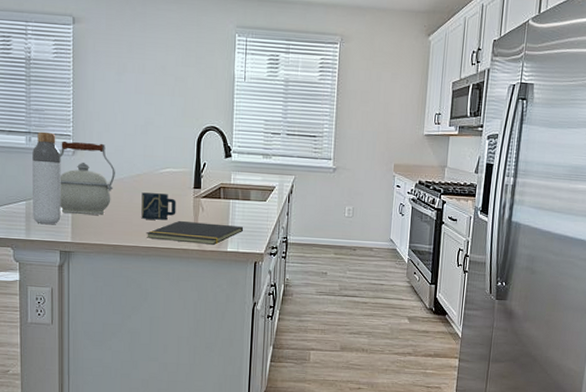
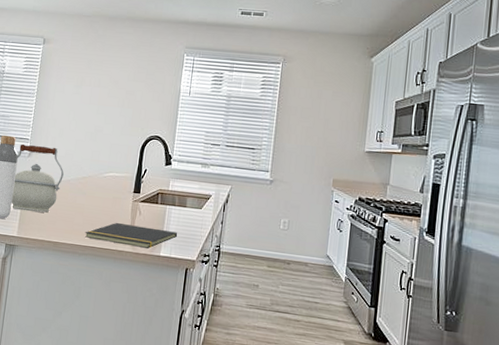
cup: present [141,192,177,220] -> none [82,194,116,222]

